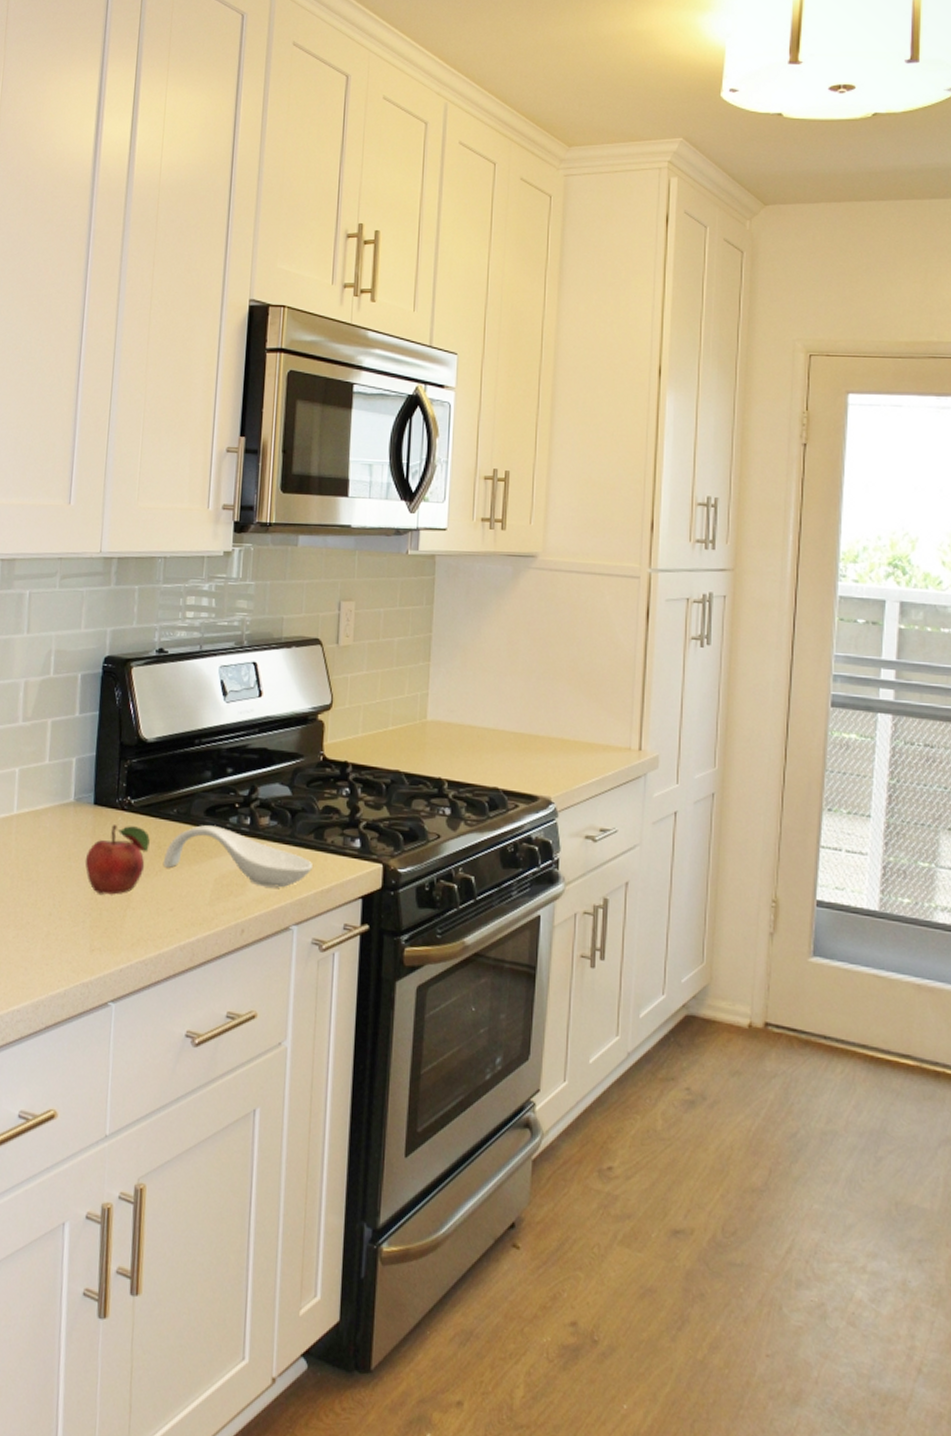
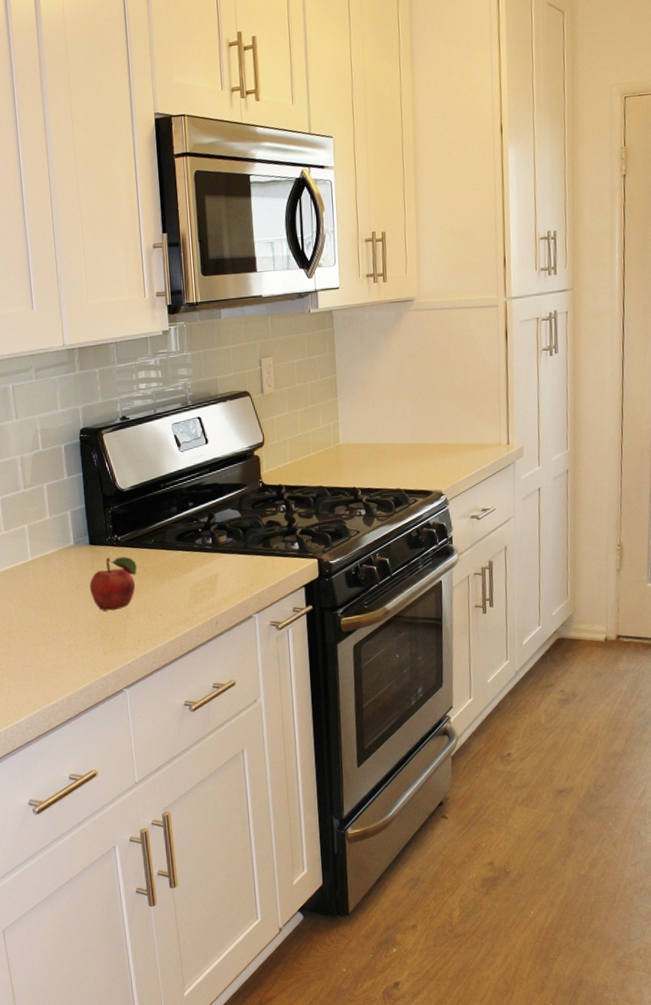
spoon rest: present [162,825,312,888] -> none [149,548,264,589]

